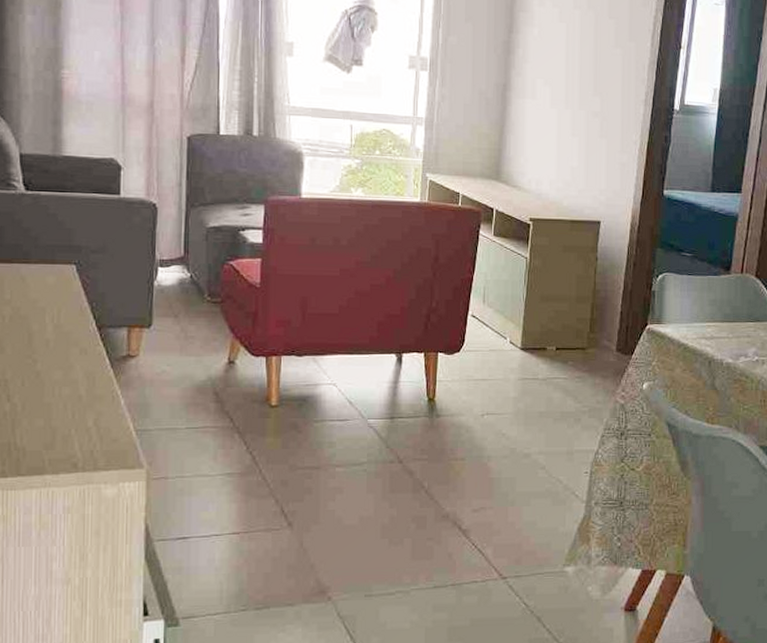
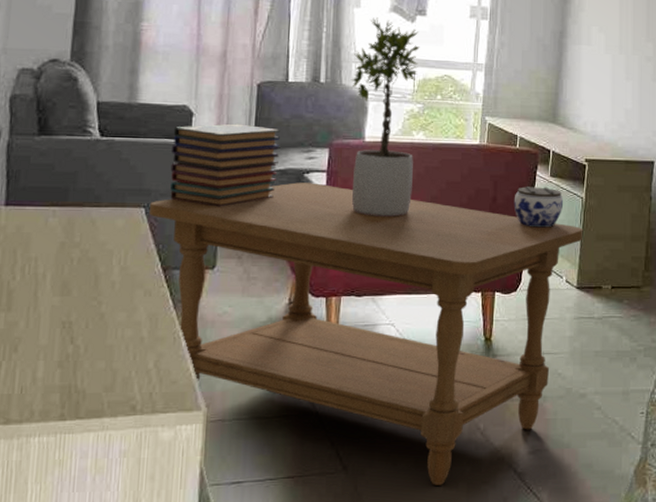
coffee table: none [81,240,528,542] -> present [150,182,583,485]
book stack: none [100,178,213,265] -> present [170,123,280,207]
potted plant: none [285,67,357,276] -> present [350,17,420,217]
jar: none [456,246,508,288] -> present [513,186,564,228]

